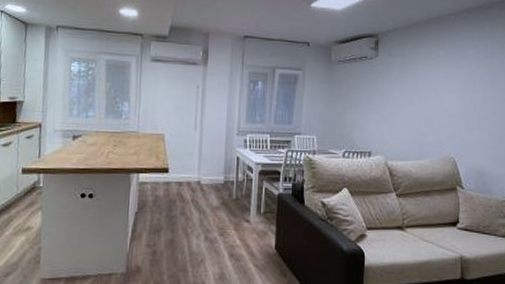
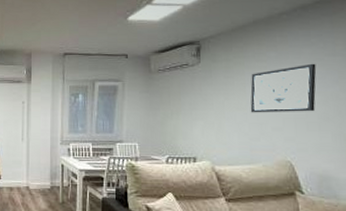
wall art: none [421,64,478,111] -> present [250,63,317,113]

